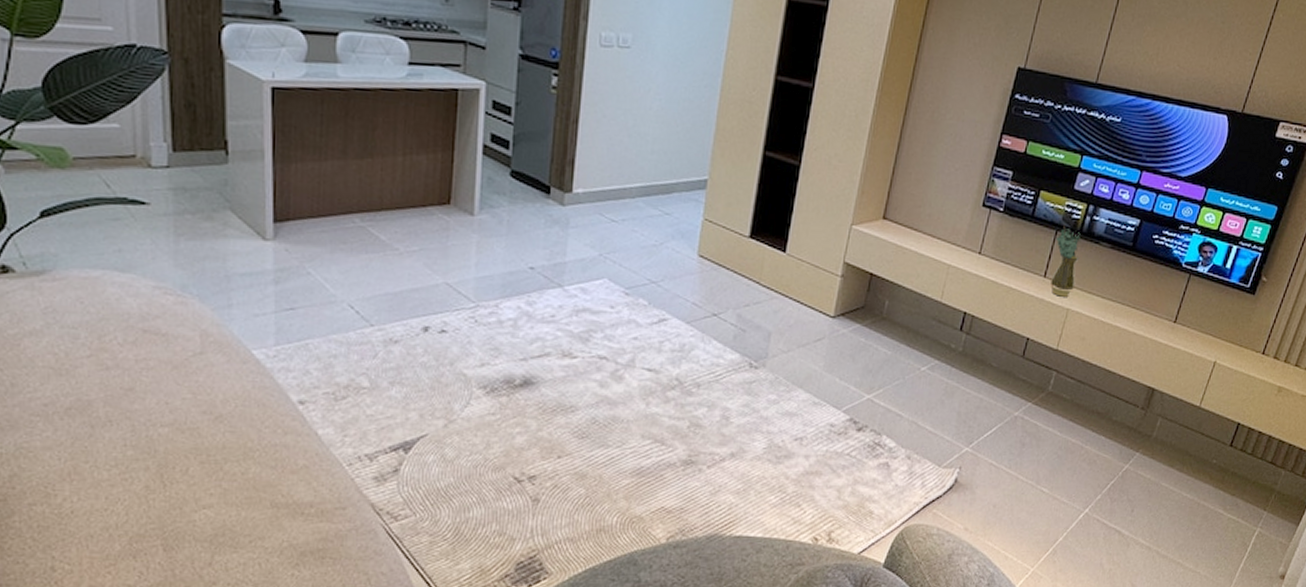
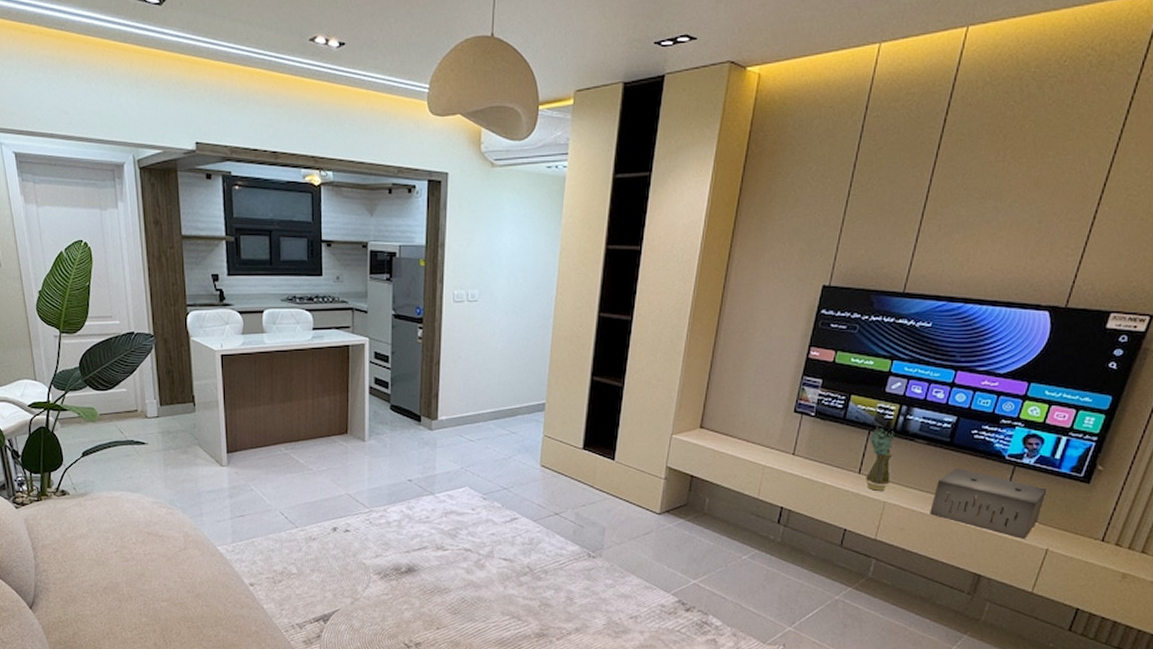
speaker: none [1110,275,1219,351] -> present [929,468,1049,539]

